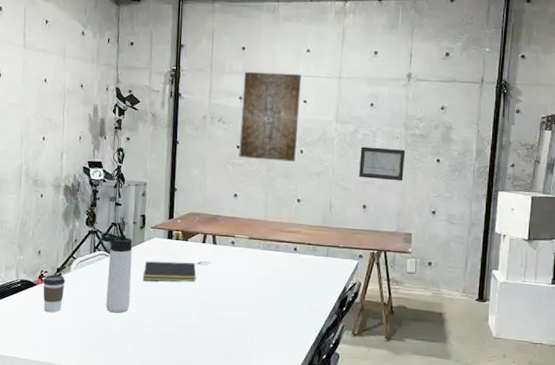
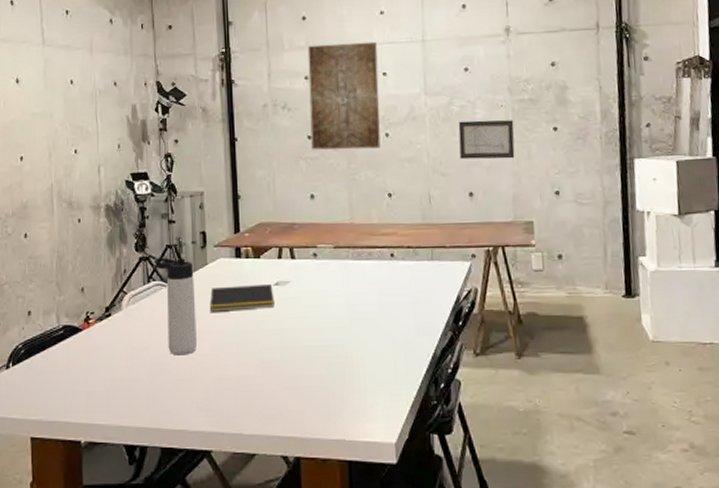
coffee cup: present [42,274,66,313] -> none [89,315,117,363]

